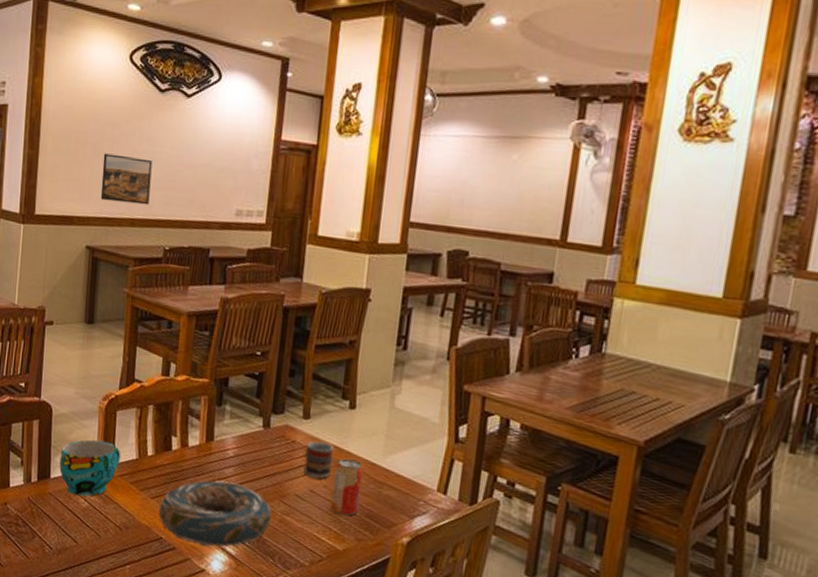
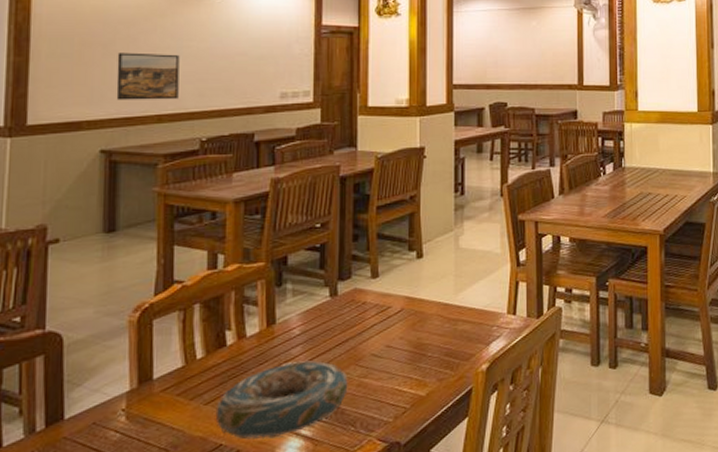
cup: present [59,439,121,497] -> none [77,357,162,430]
cup: present [303,440,333,479] -> none [378,295,405,333]
beverage can: present [331,458,363,516] -> none [409,305,438,361]

